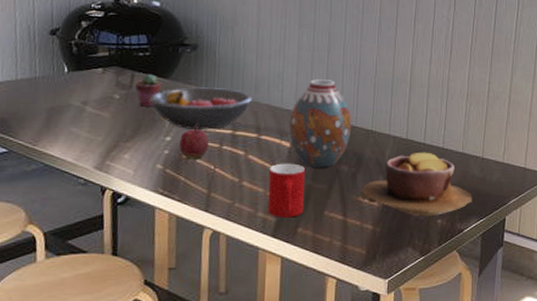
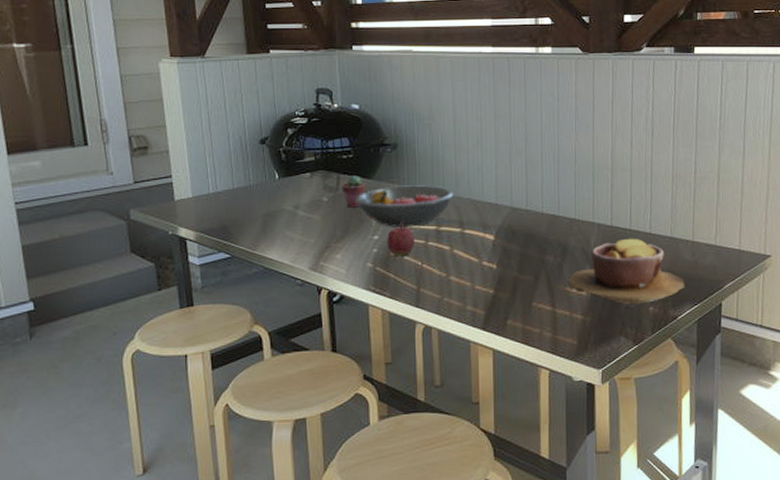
cup: present [267,163,305,218] -> none [475,256,511,310]
vase: present [289,79,352,168] -> none [491,170,555,259]

